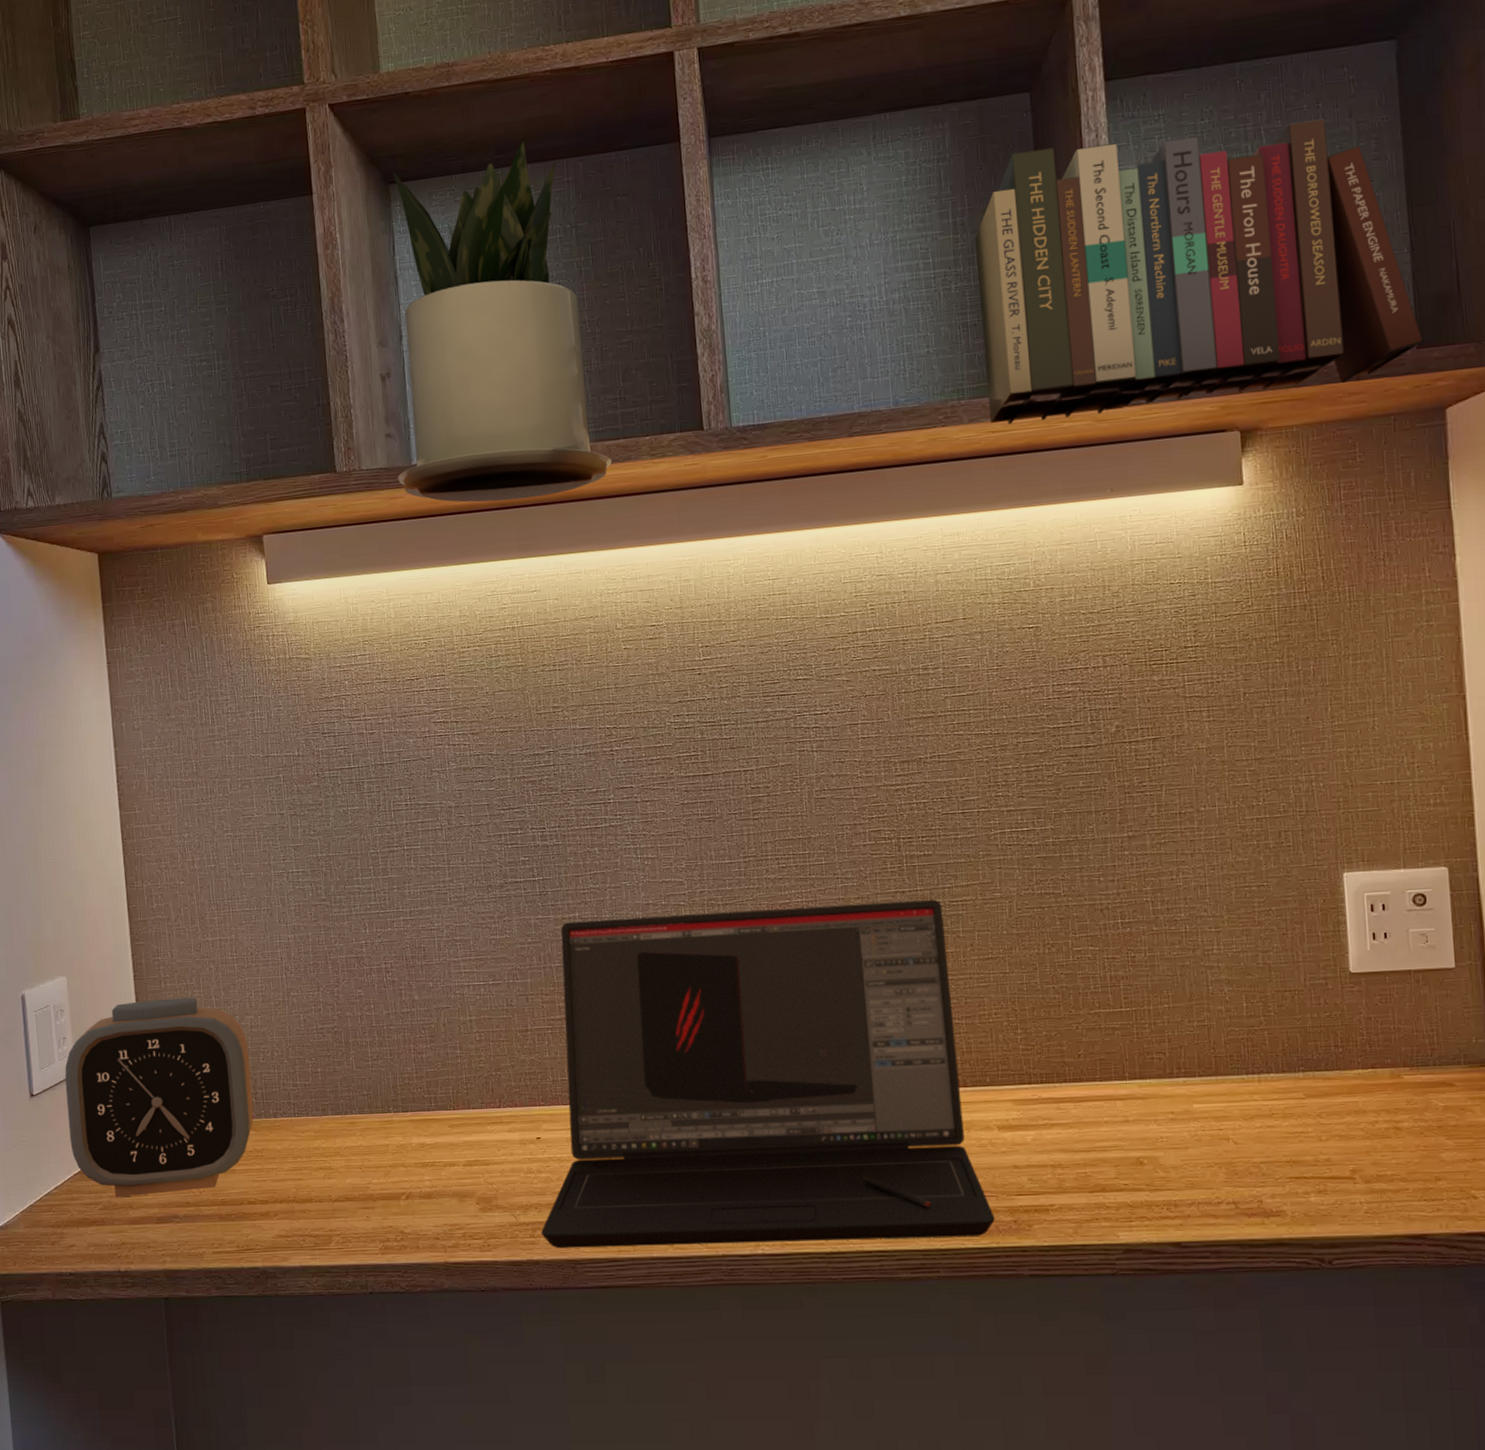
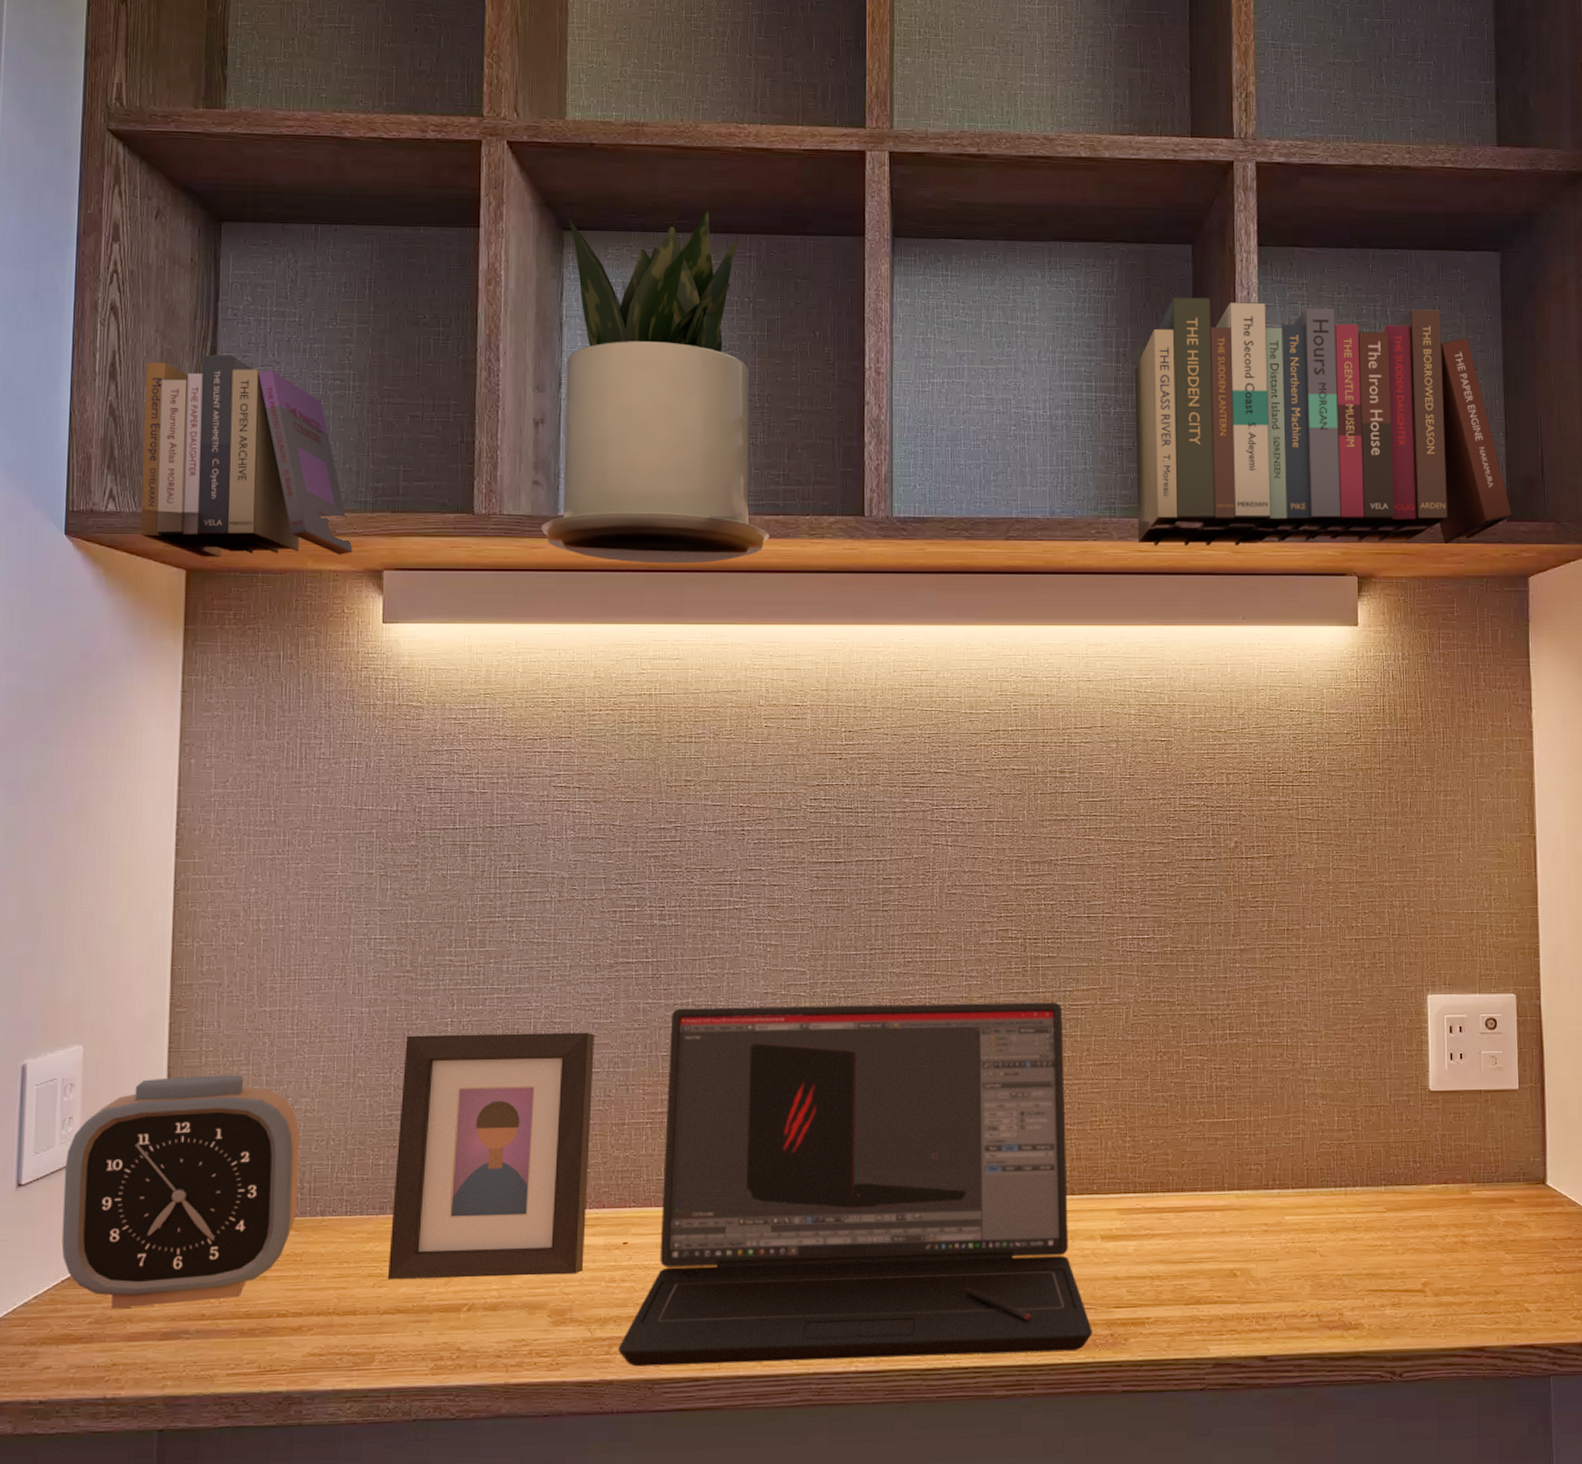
books: none [42,350,235,541] -> present [140,354,353,558]
picture frame: none [328,947,504,1173] -> present [387,1032,594,1281]

